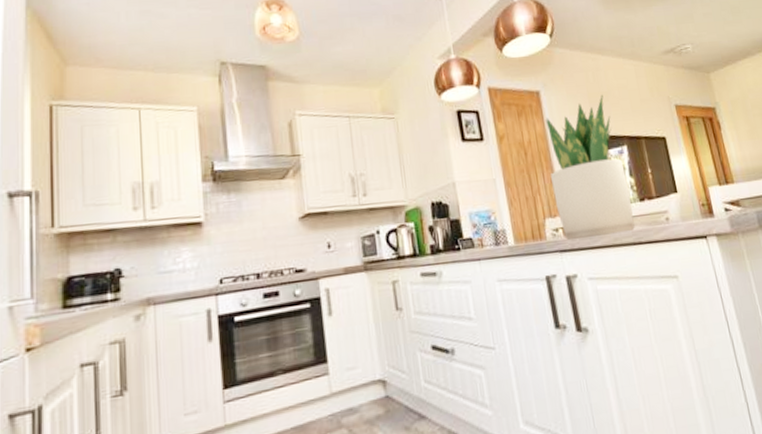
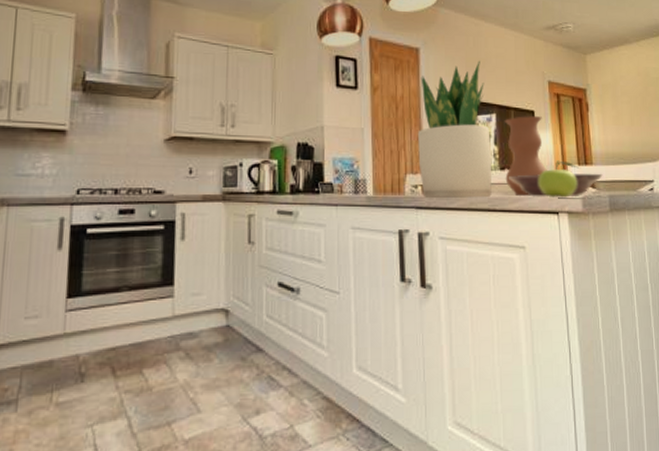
vase: none [636,141,688,225] -> present [504,116,547,196]
decorative bowl: none [650,190,747,224] -> present [509,173,603,197]
fruit: none [680,183,722,222] -> present [538,160,579,199]

